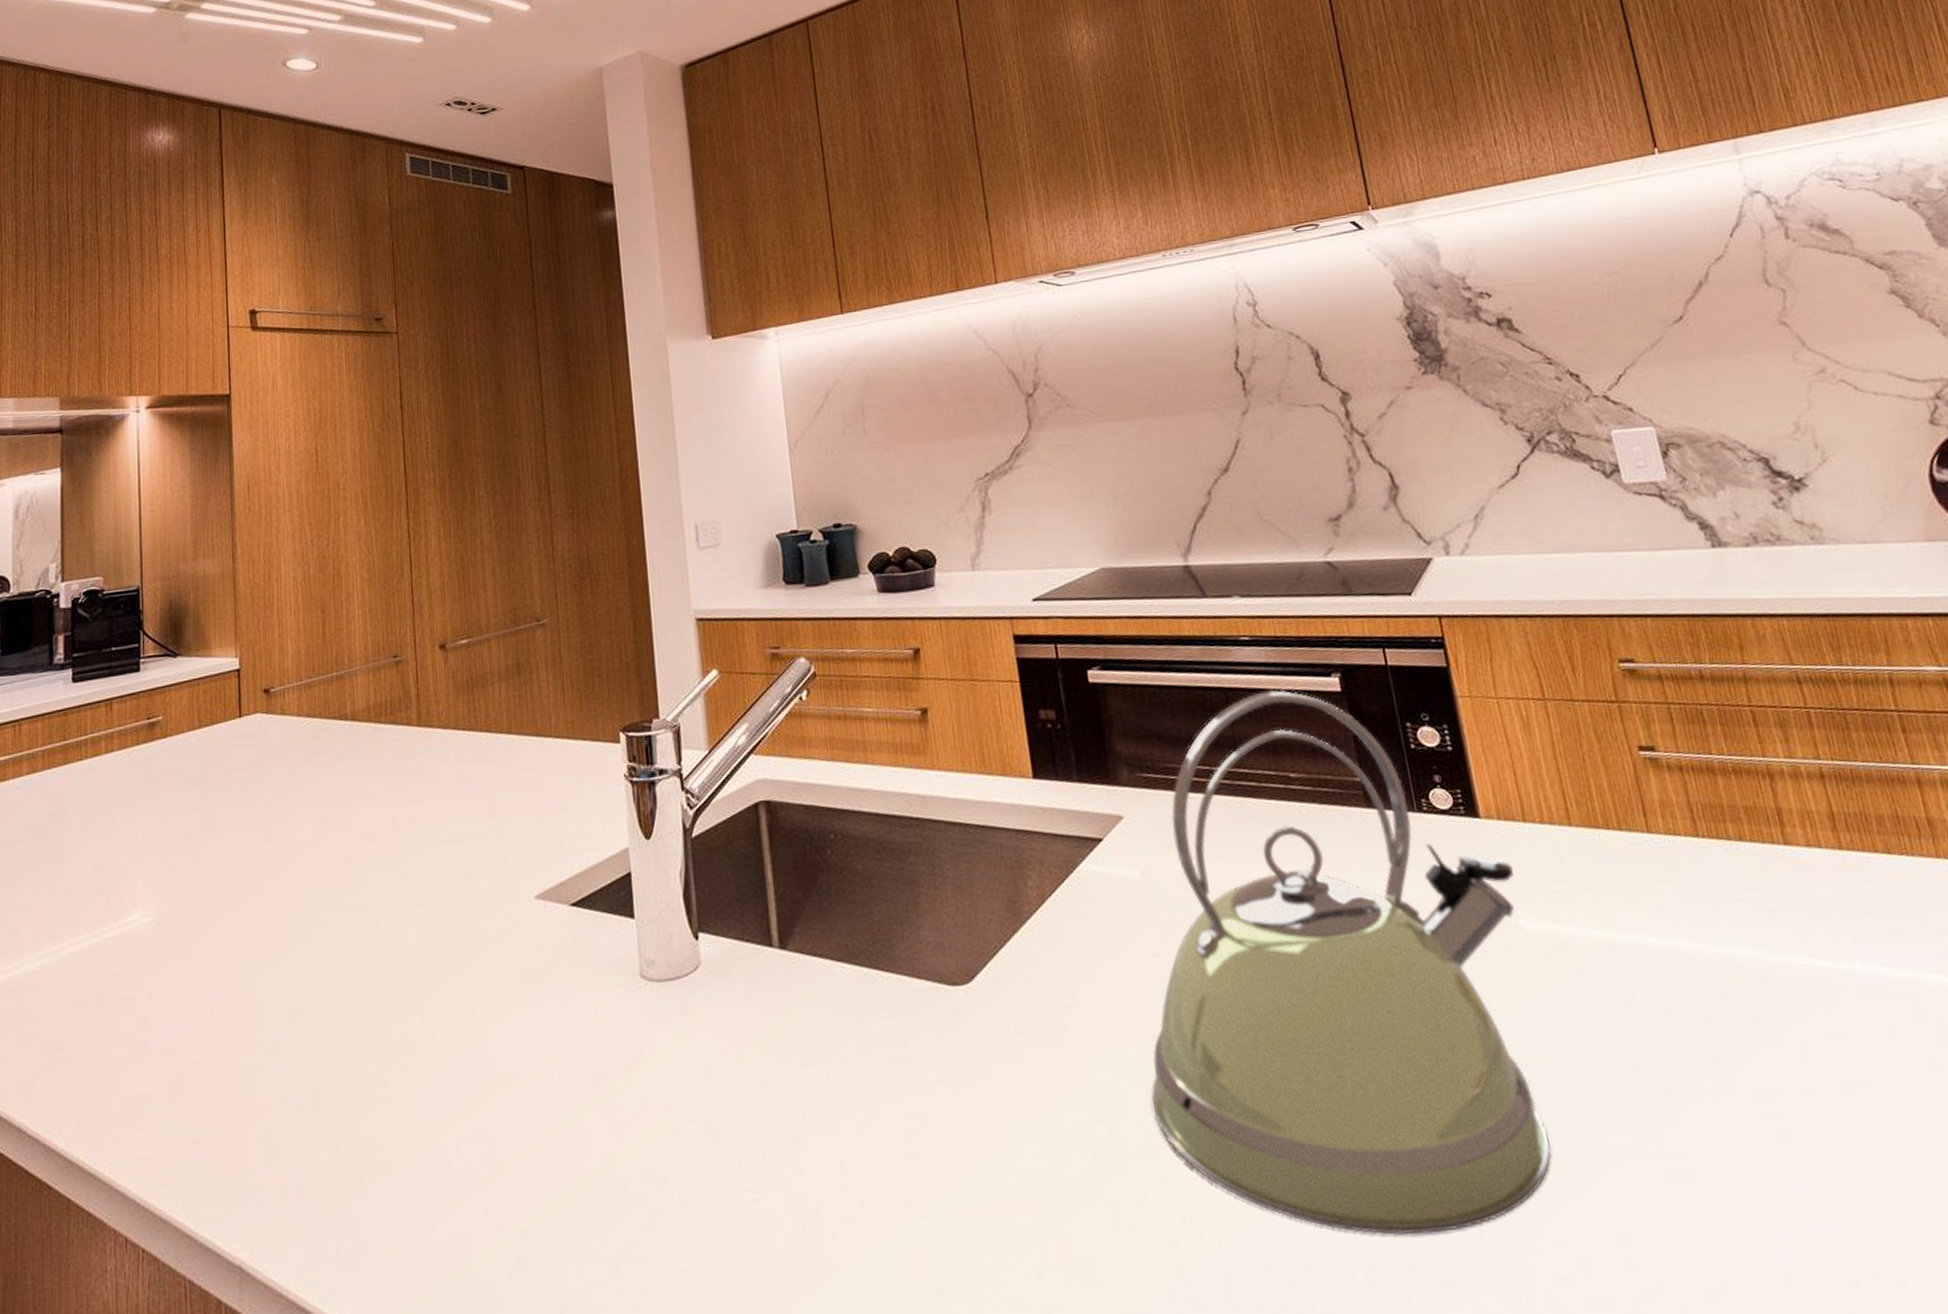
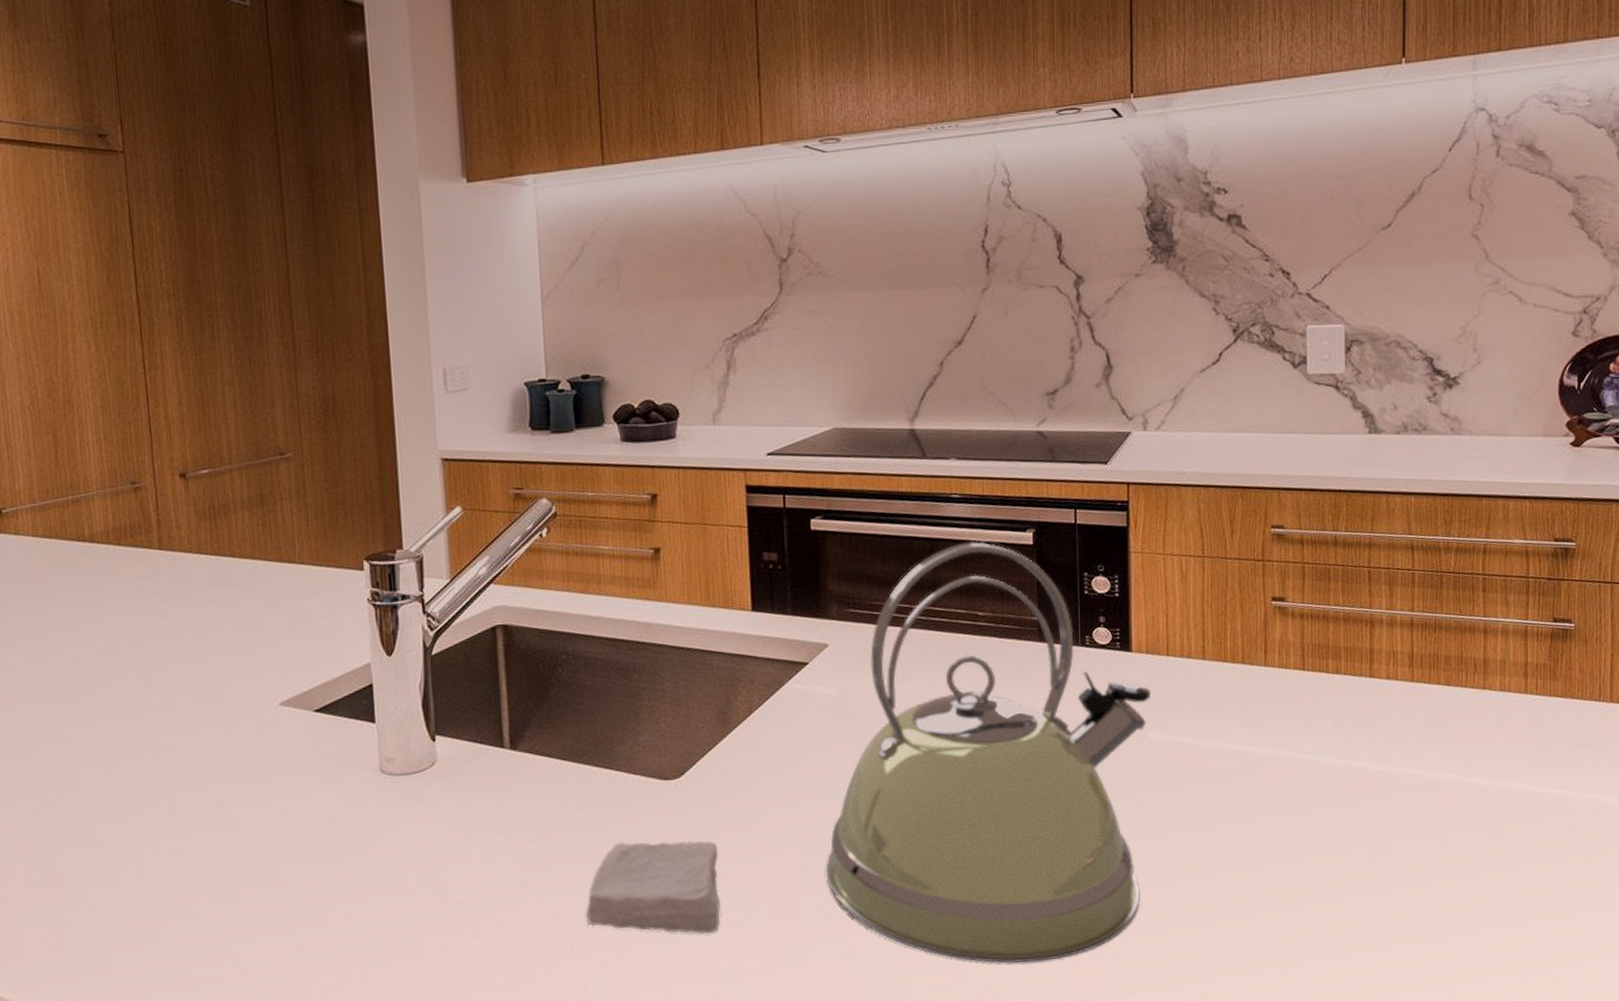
soap bar: none [874,1063,1033,1187] -> present [585,840,721,934]

